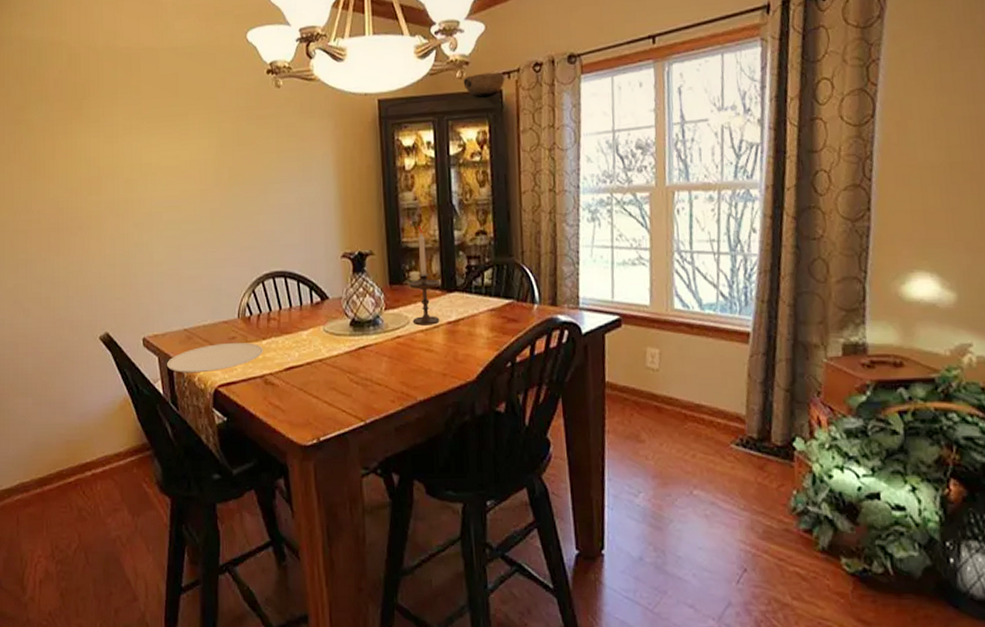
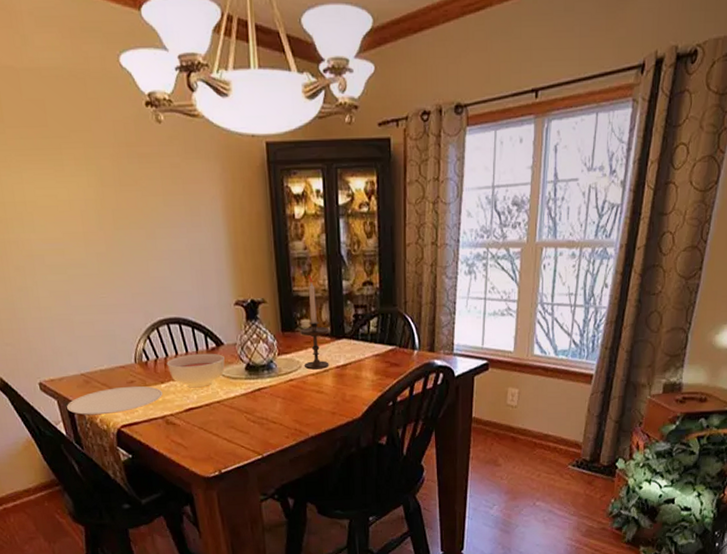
bowl: none [269,307,329,345] -> present [166,353,225,388]
decorative bowl: present [463,72,505,99] -> none [352,119,394,147]

